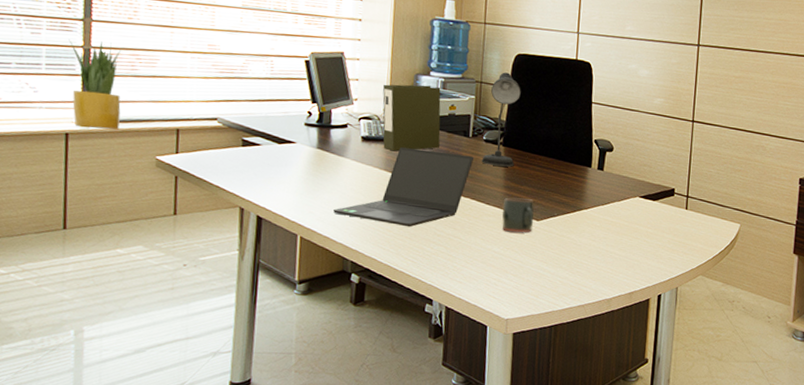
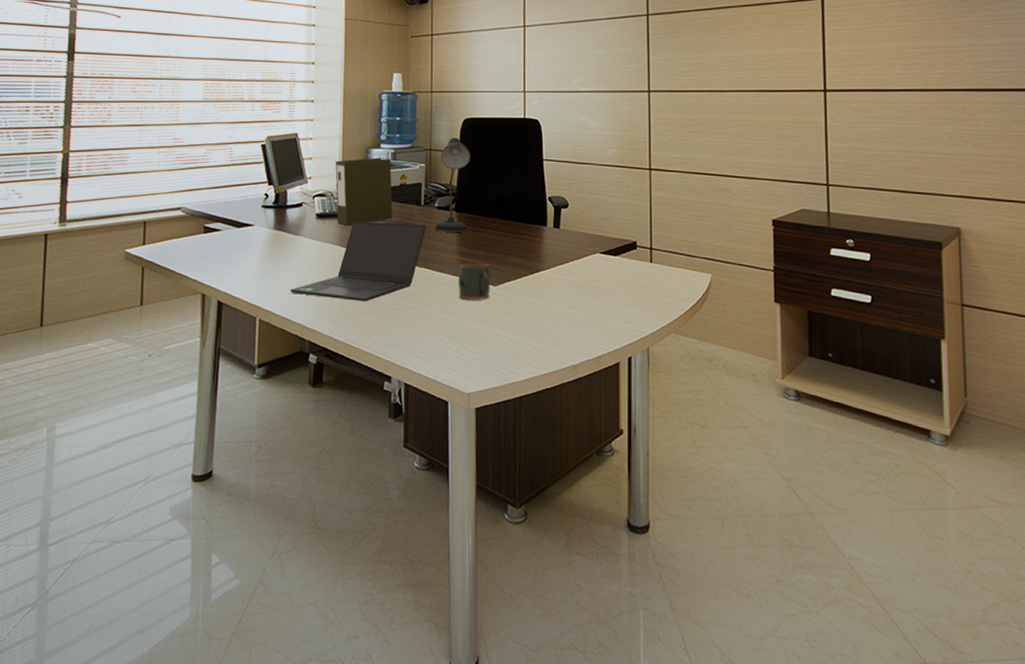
planter: present [68,39,122,130] -> none [50,145,97,228]

